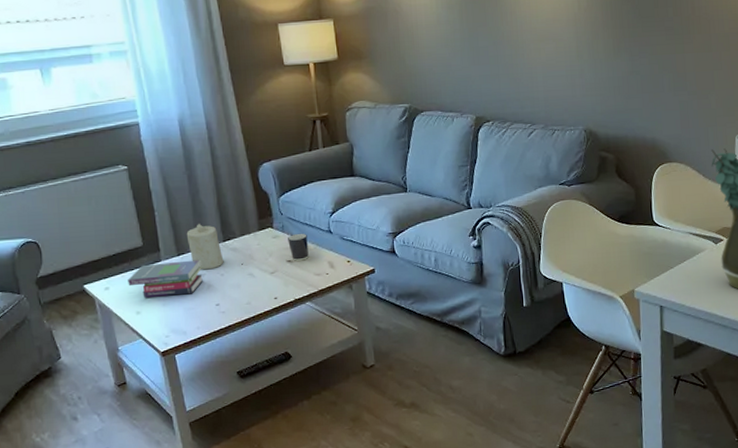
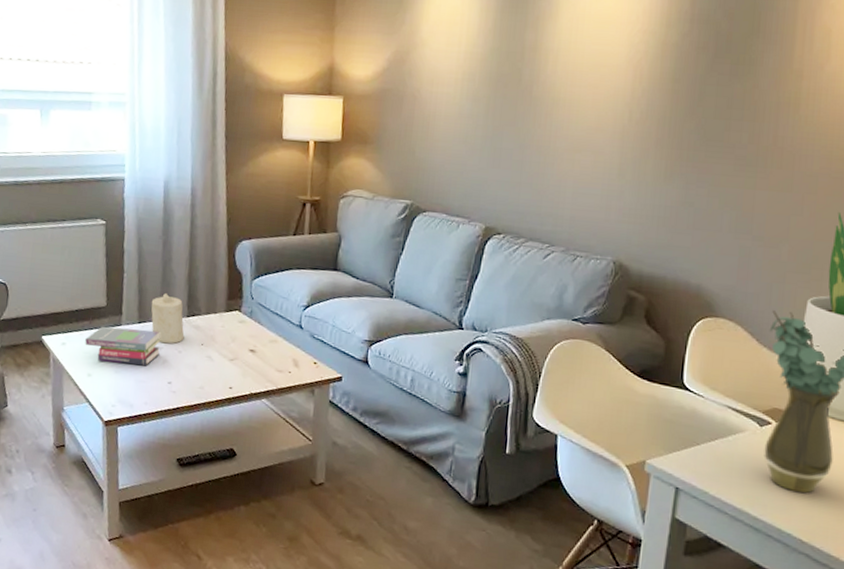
mug: present [288,233,309,261] -> none [254,322,276,353]

